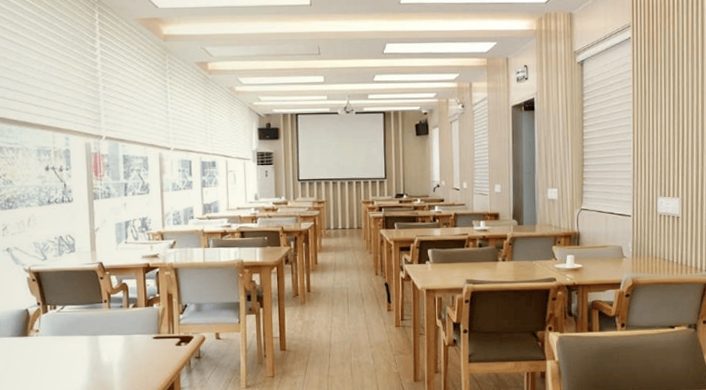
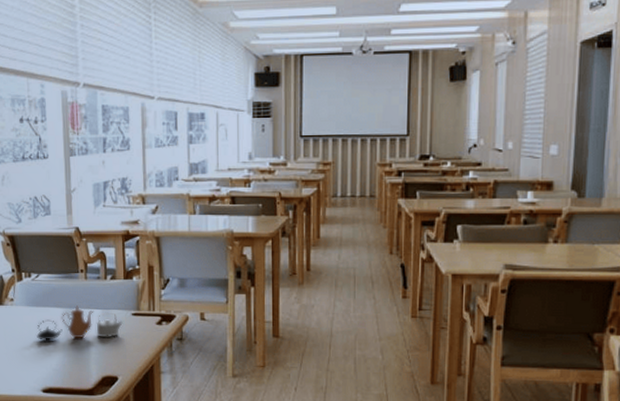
teapot: none [62,333,145,368] -> present [37,306,123,342]

